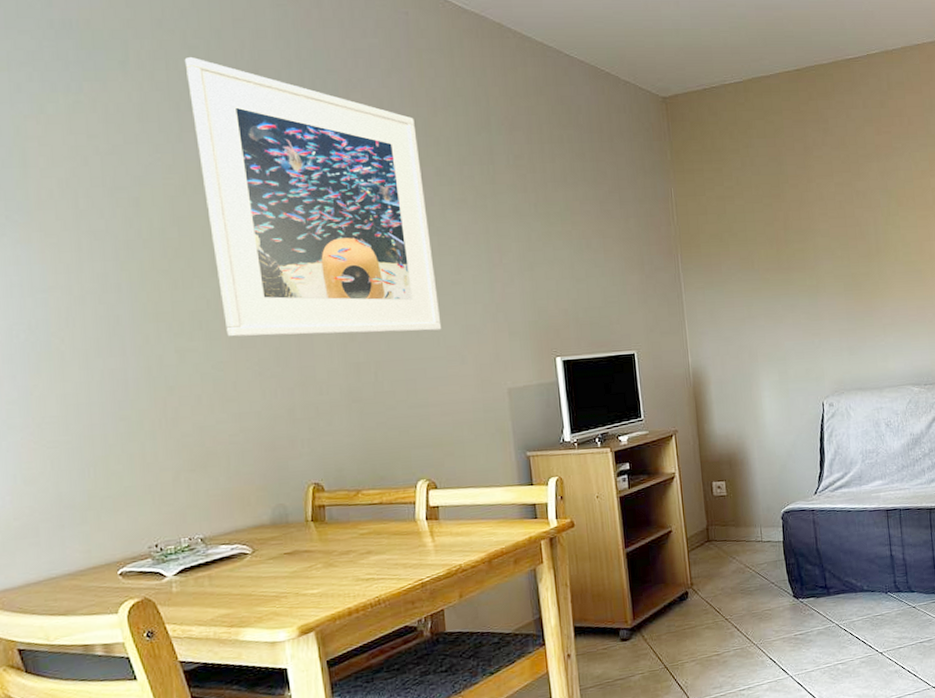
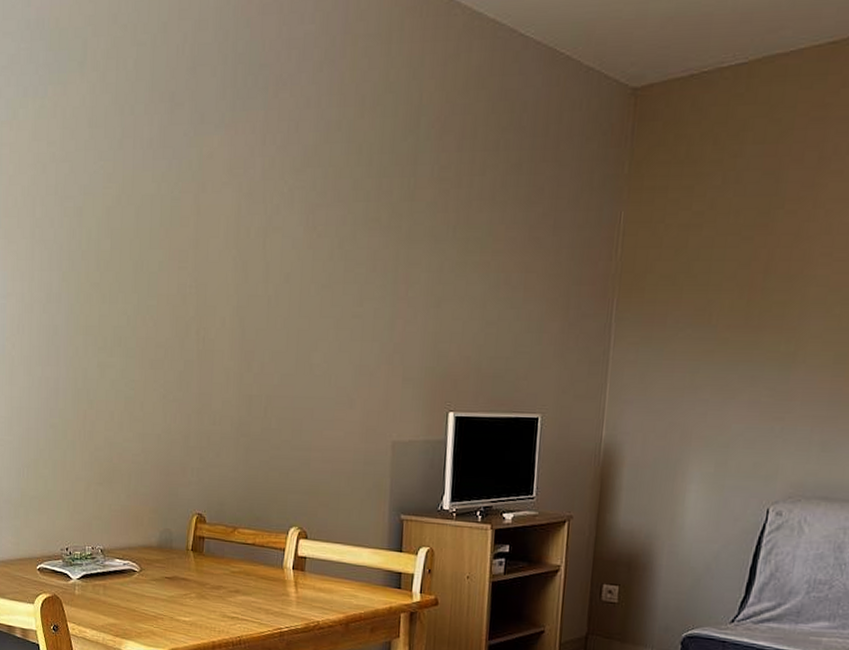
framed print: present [184,57,442,338] -> none [132,55,340,368]

